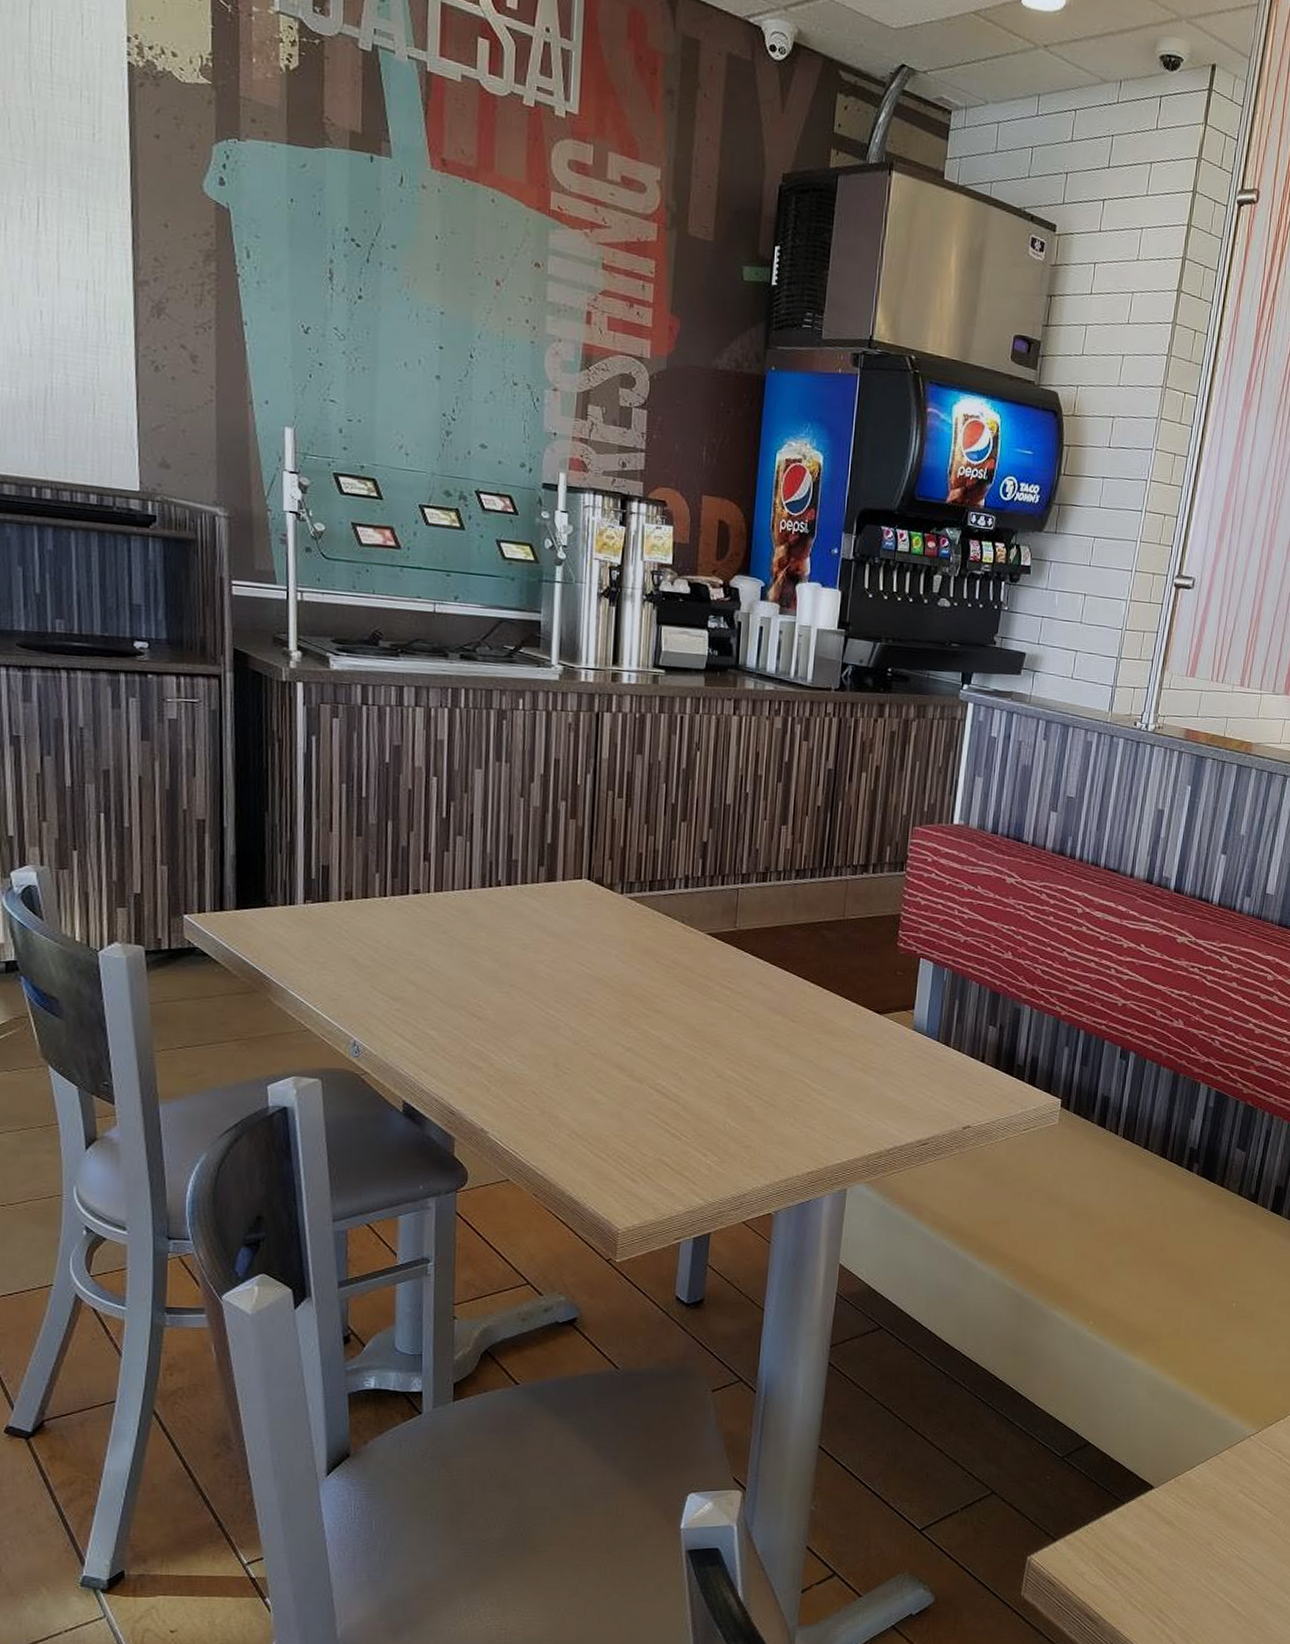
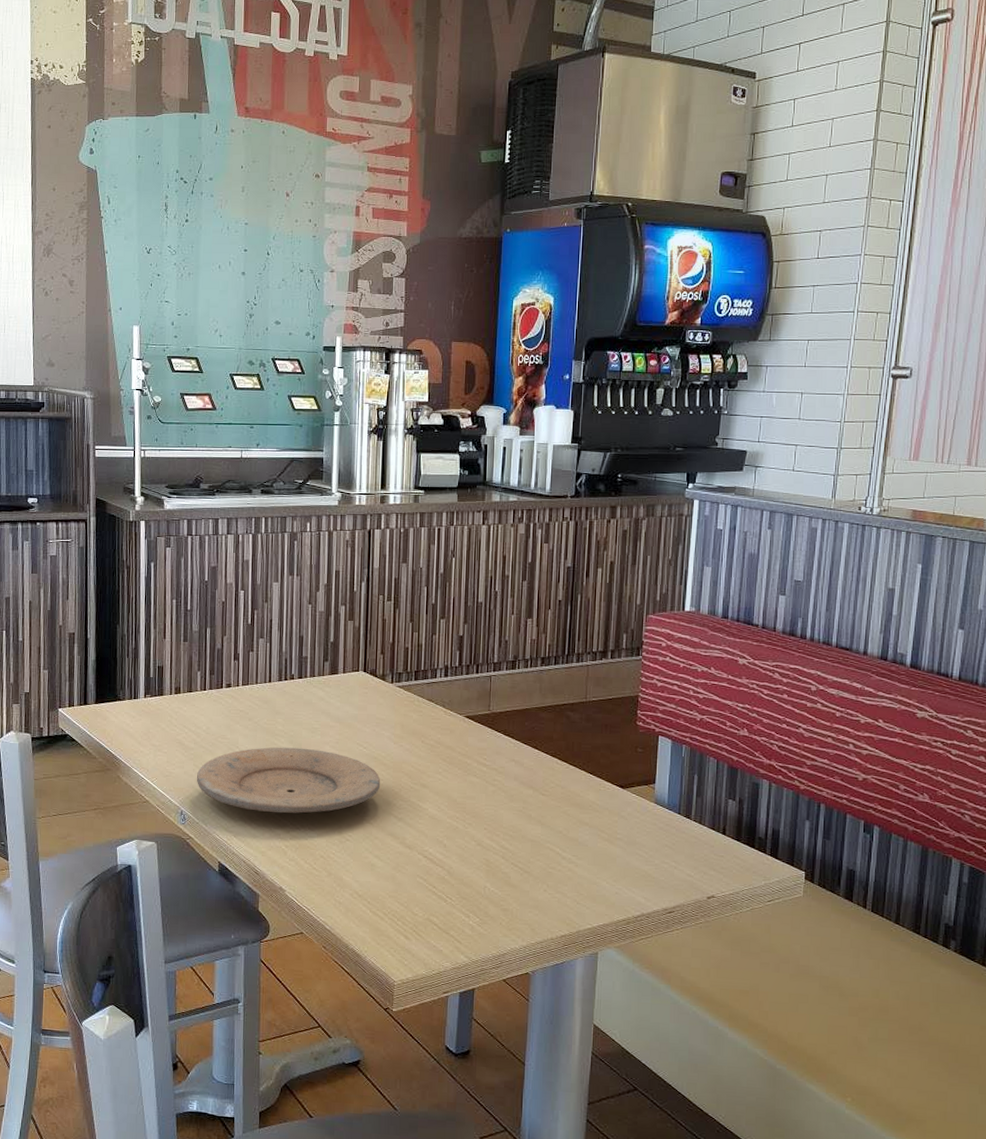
plate: none [373,965,606,1044] -> present [196,747,381,814]

